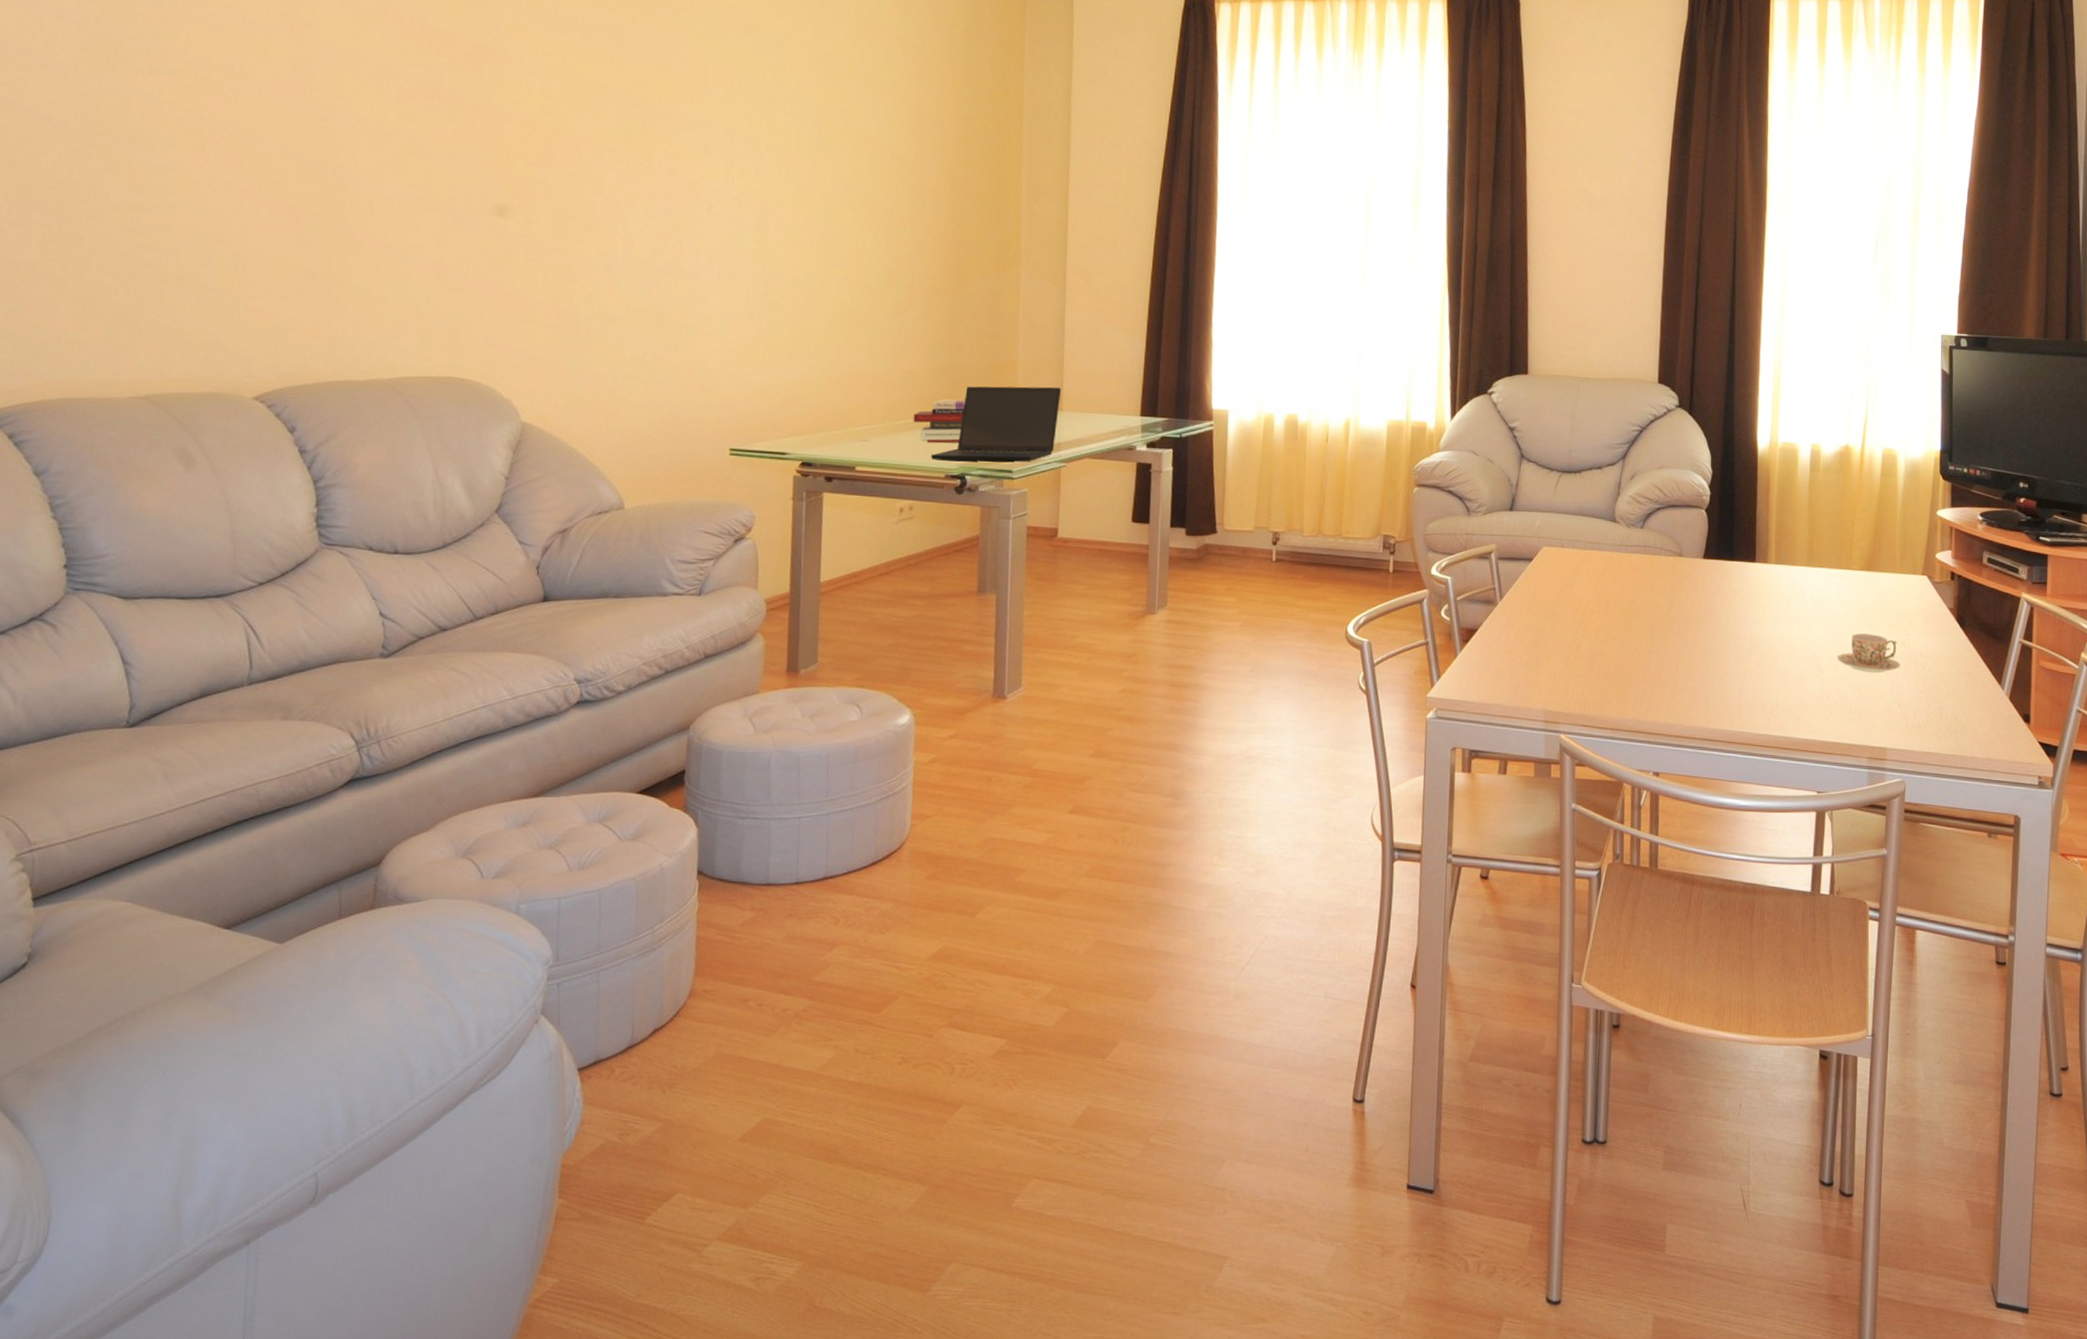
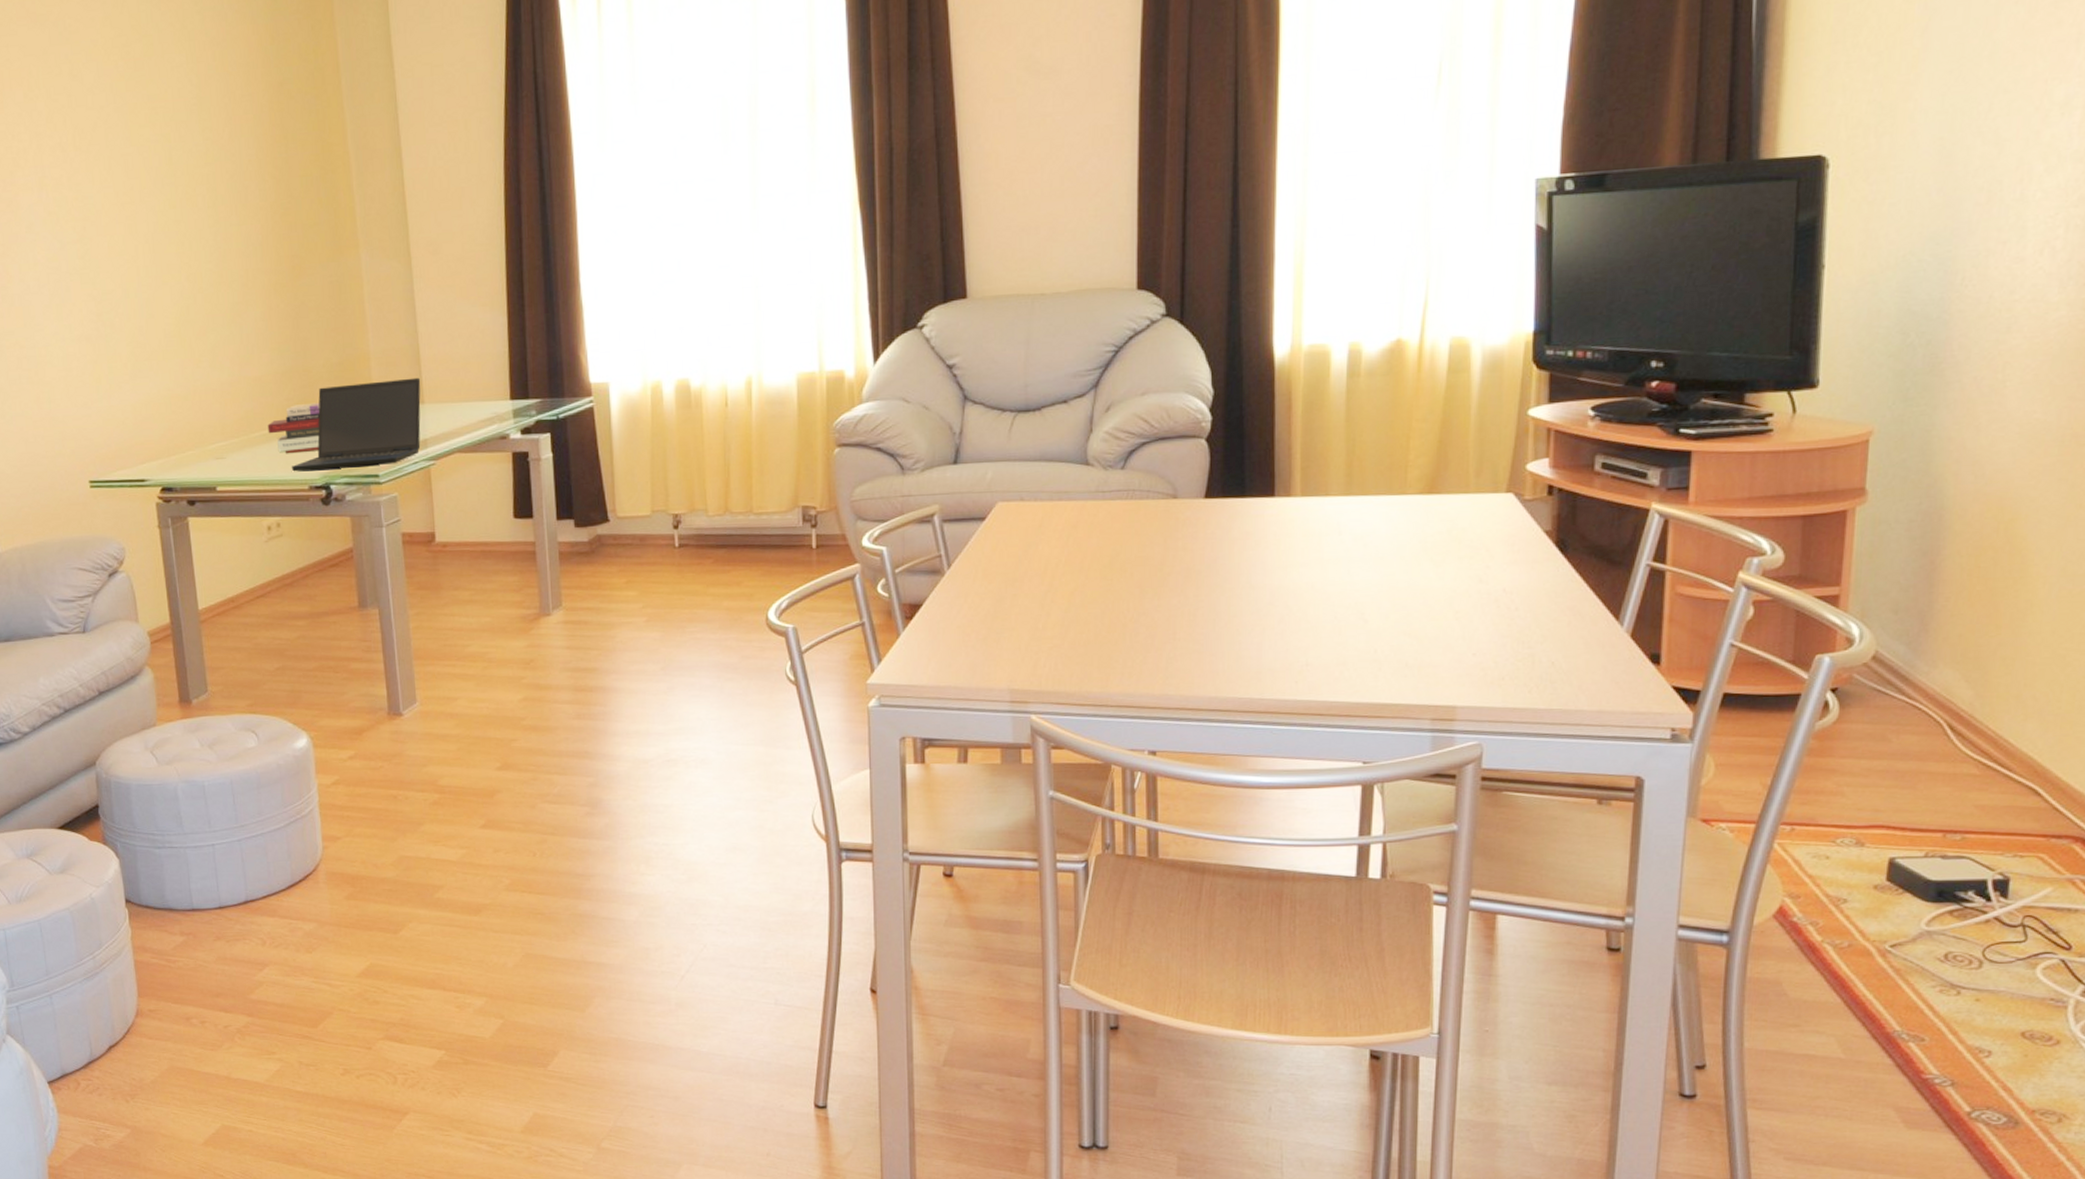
teacup: present [1837,633,1901,674] -> none [1388,571,1476,619]

